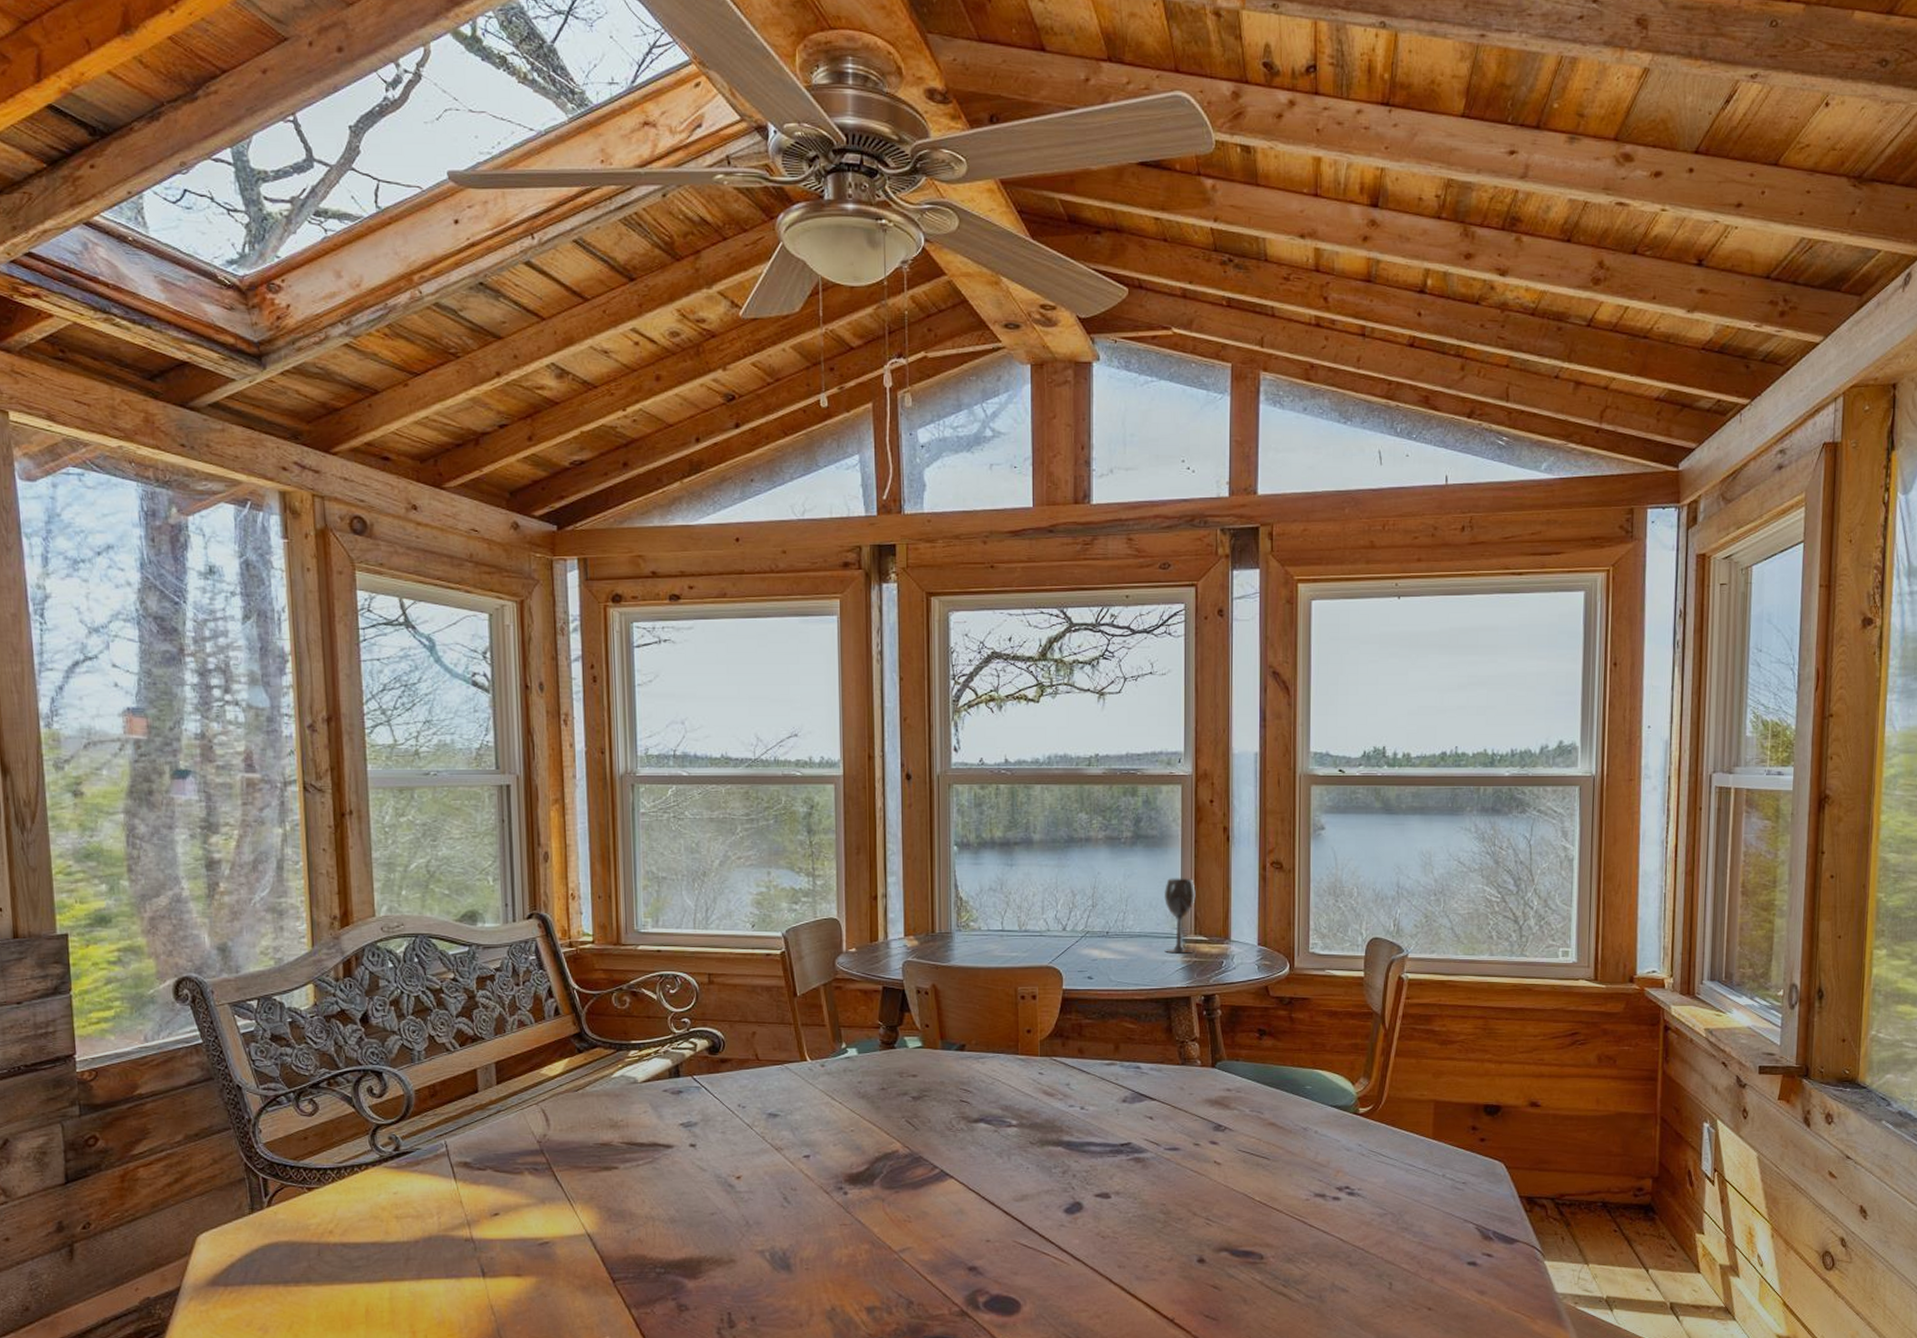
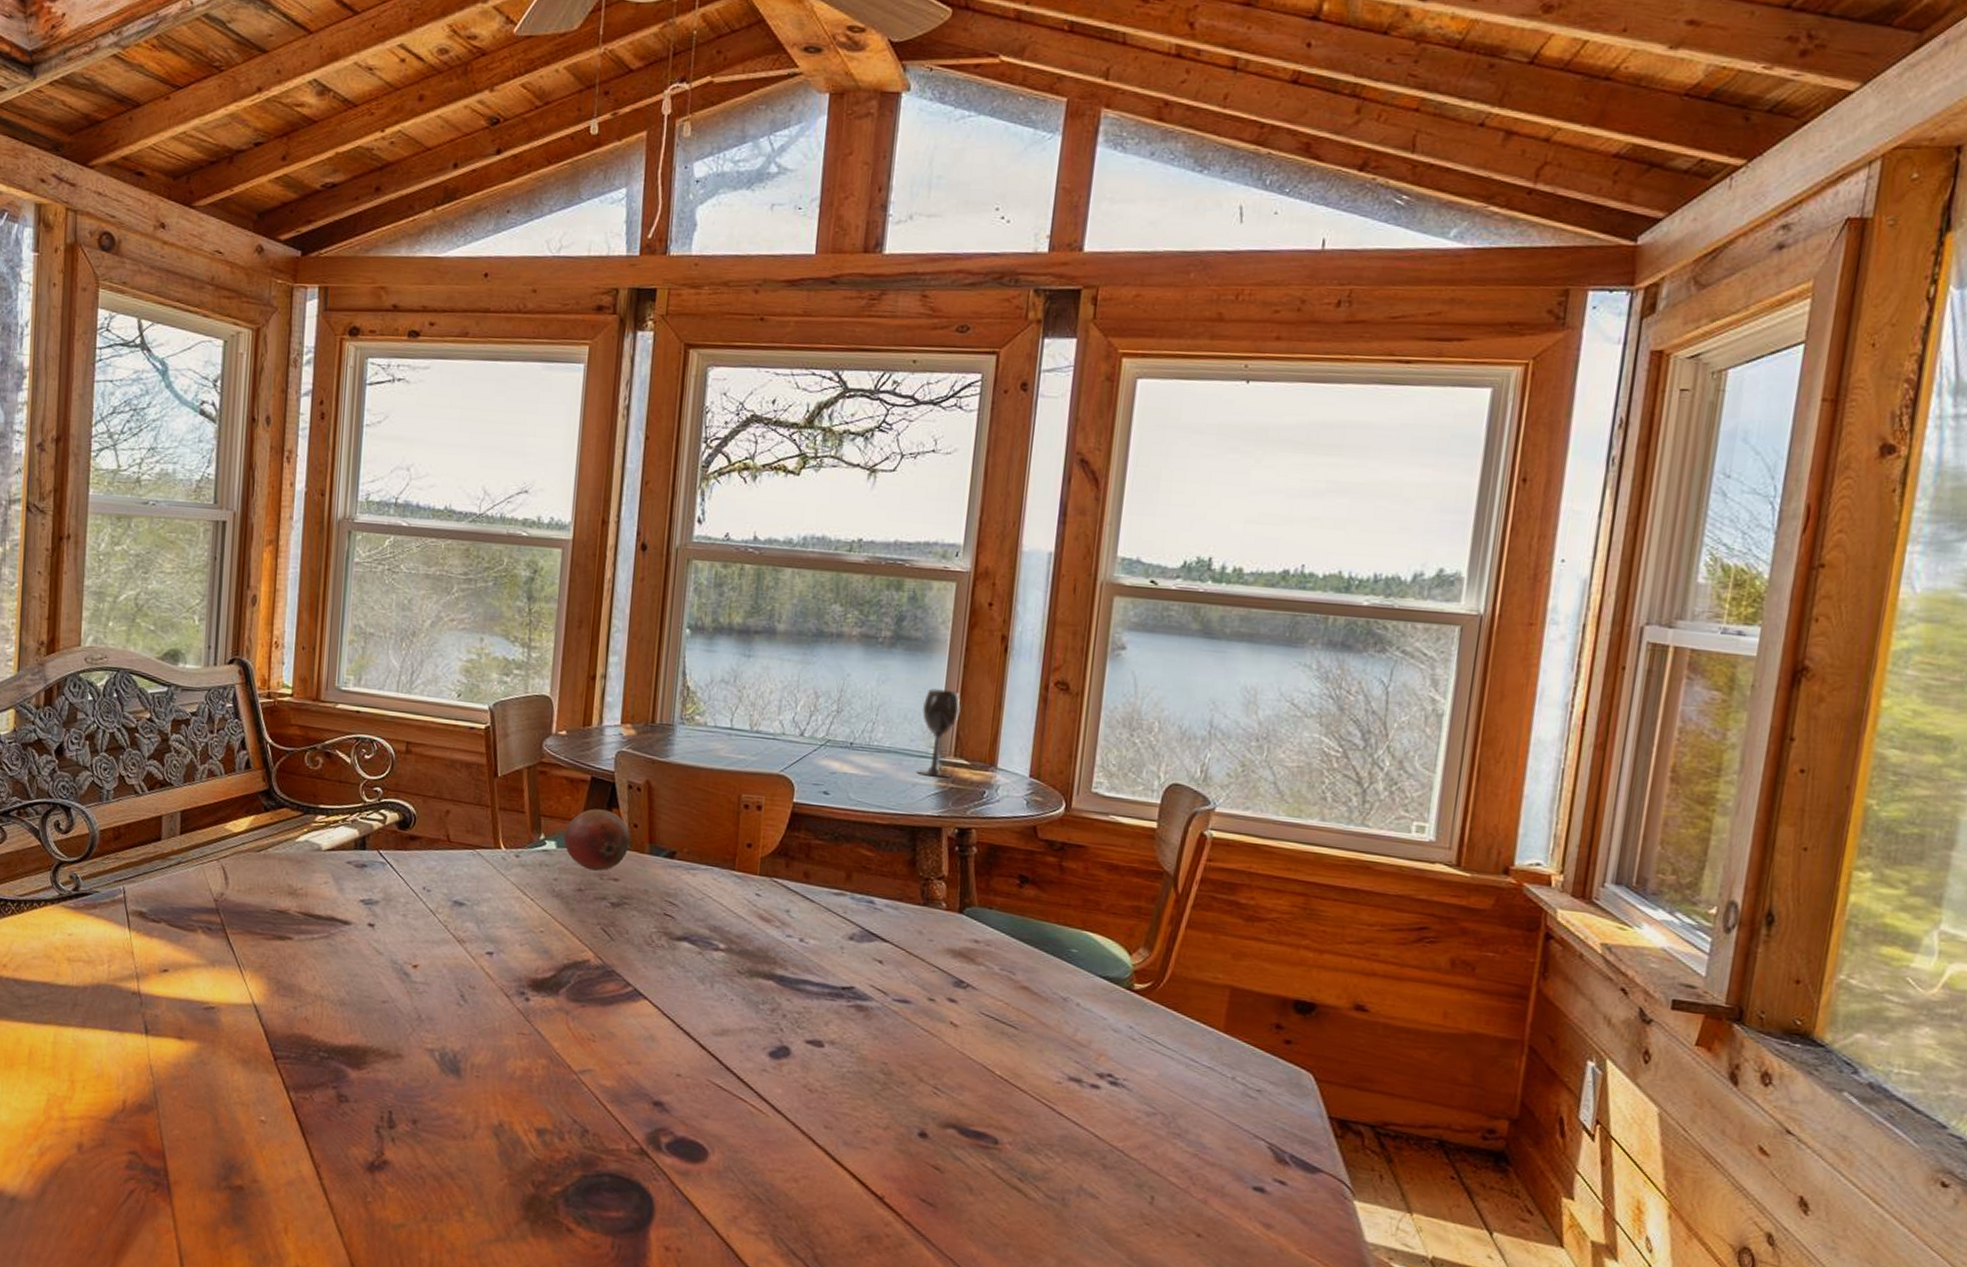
fruit: none [863,1015,924,1070] -> present [563,808,631,871]

